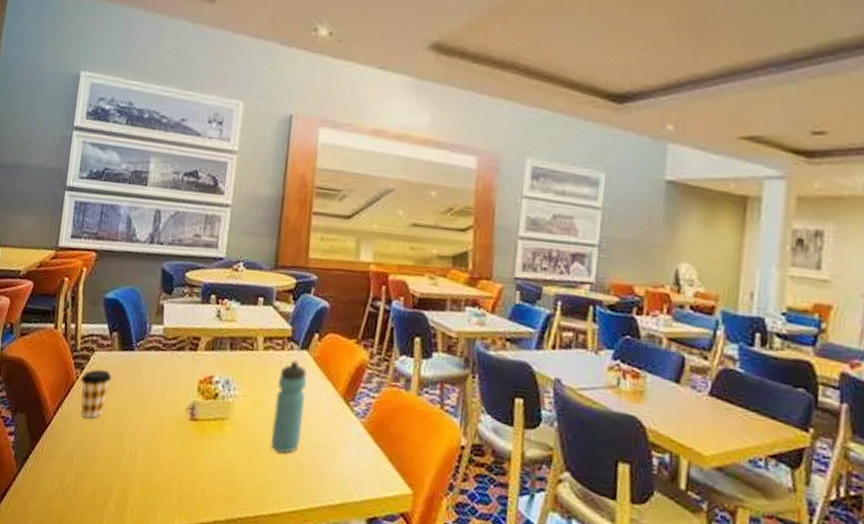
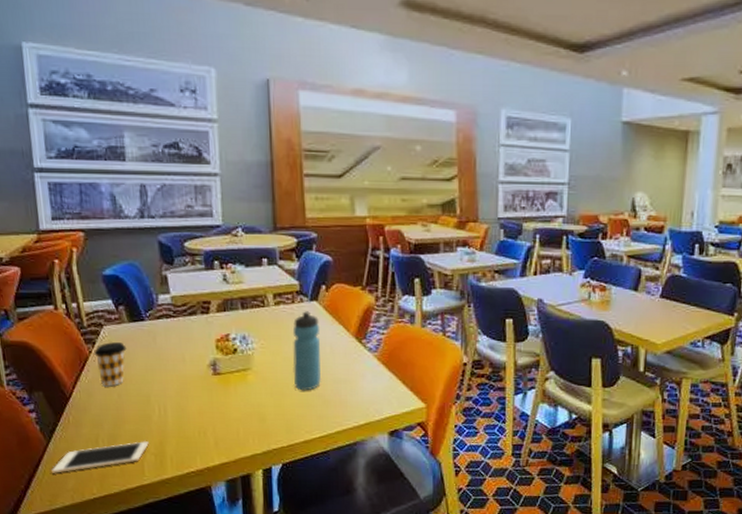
cell phone: none [15,484,113,509] -> present [52,441,149,473]

